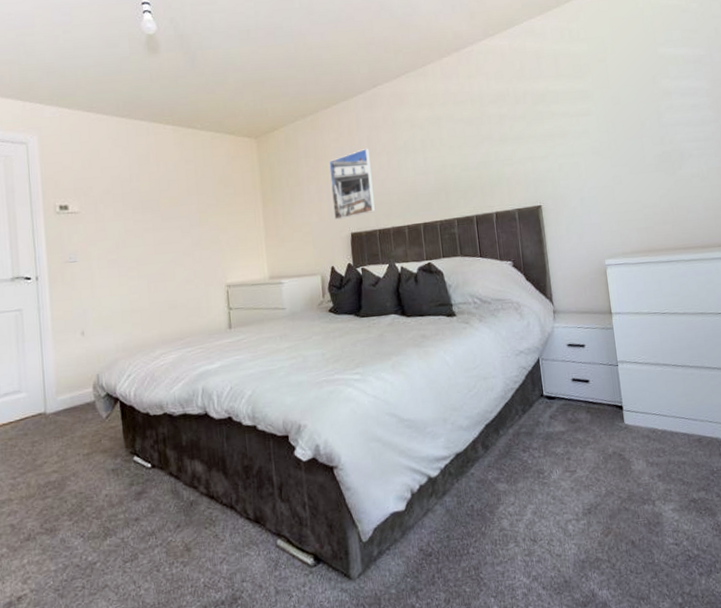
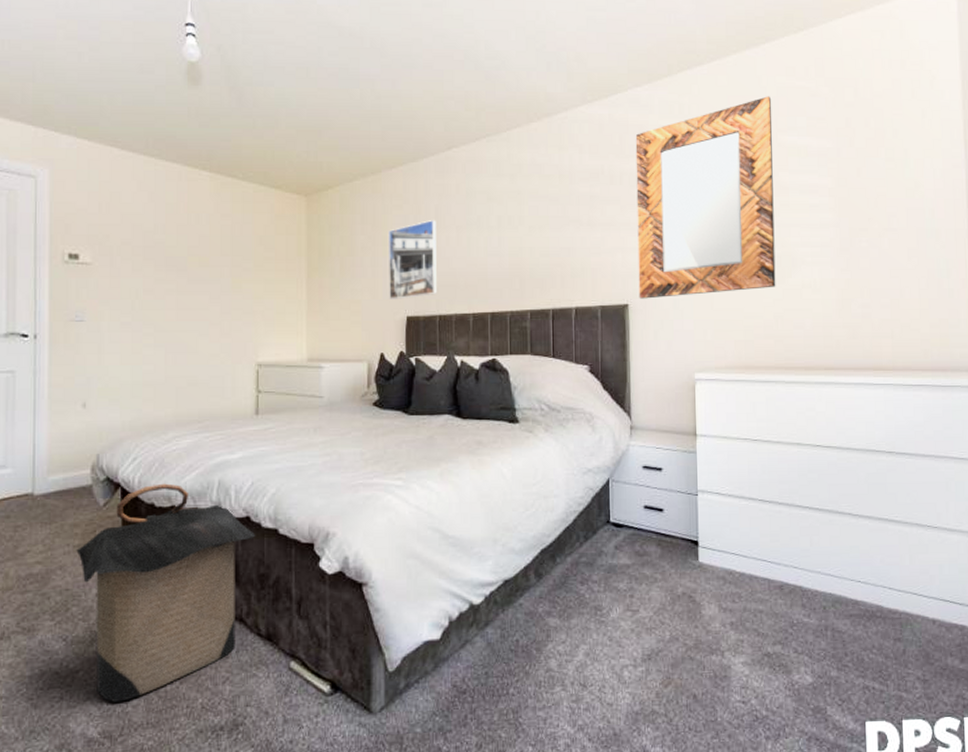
laundry hamper: none [86,394,238,588] -> present [76,483,256,702]
home mirror: none [533,16,669,200] -> present [635,96,776,299]

